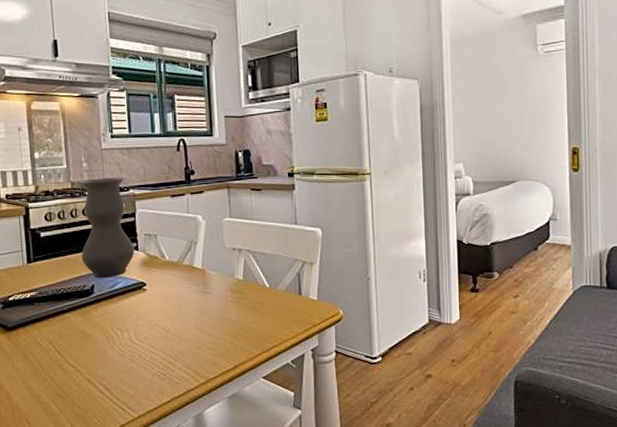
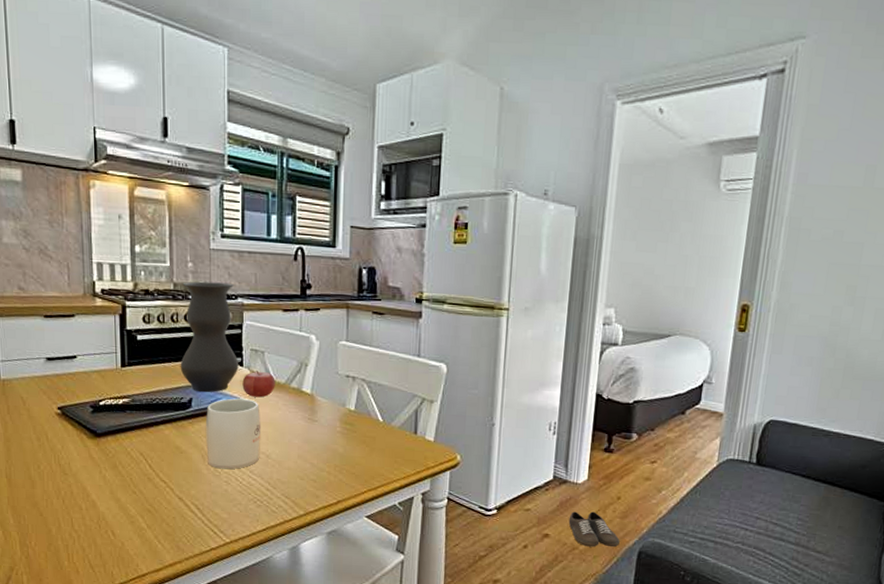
mug: none [107,280,160,348] -> present [205,398,262,470]
fruit: none [139,252,169,278] -> present [242,369,275,398]
shoe: none [447,348,496,382] -> present [568,511,620,548]

